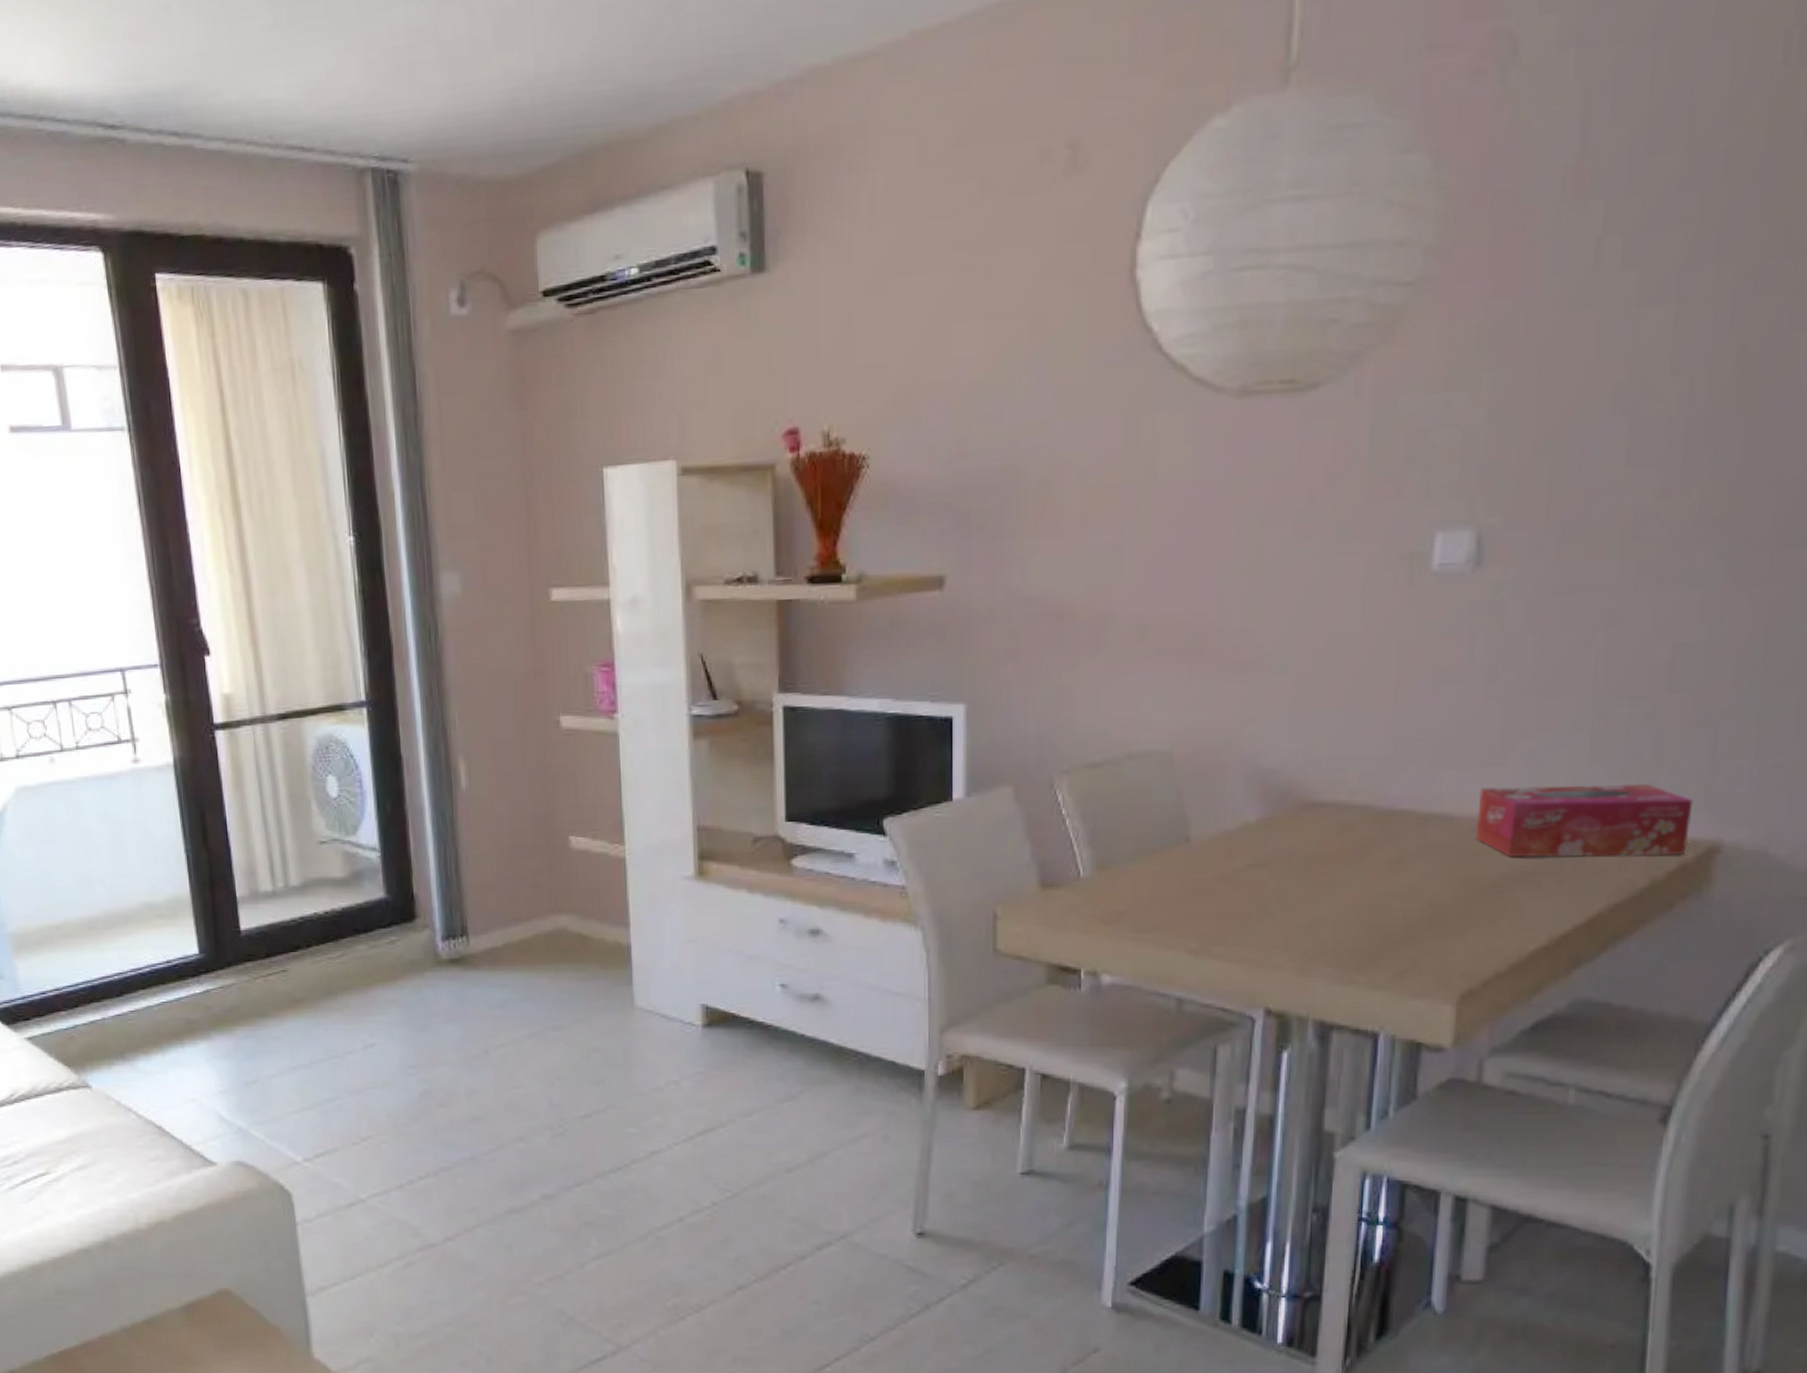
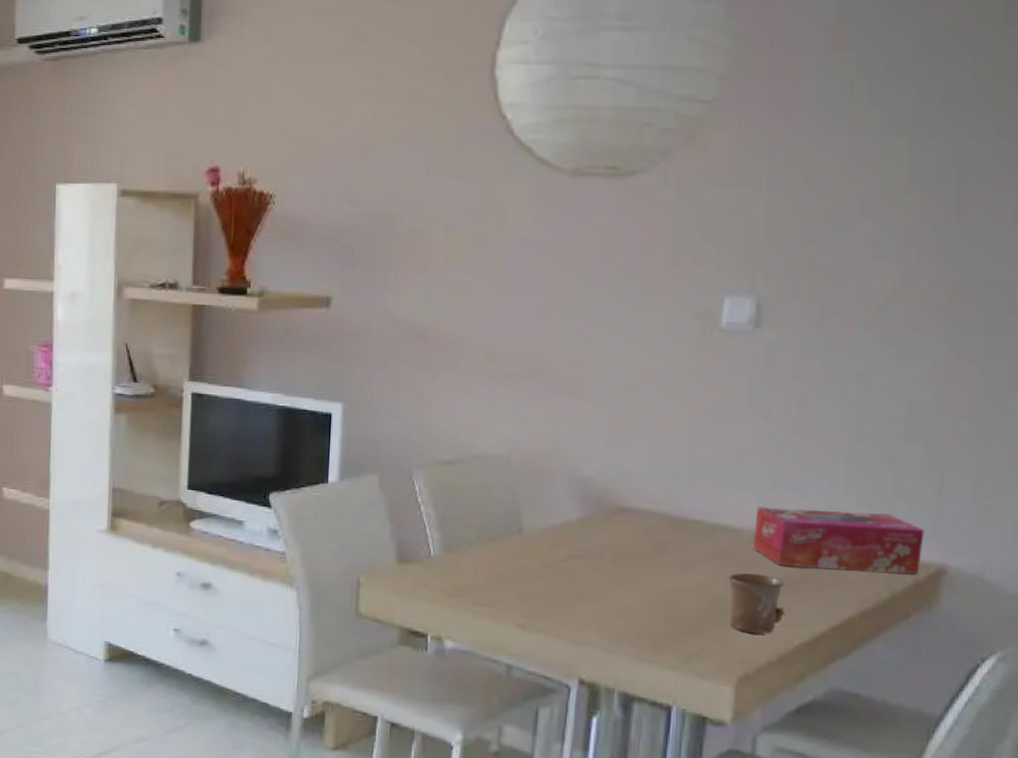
mug: none [1446,869,1518,941] -> present [728,573,786,634]

